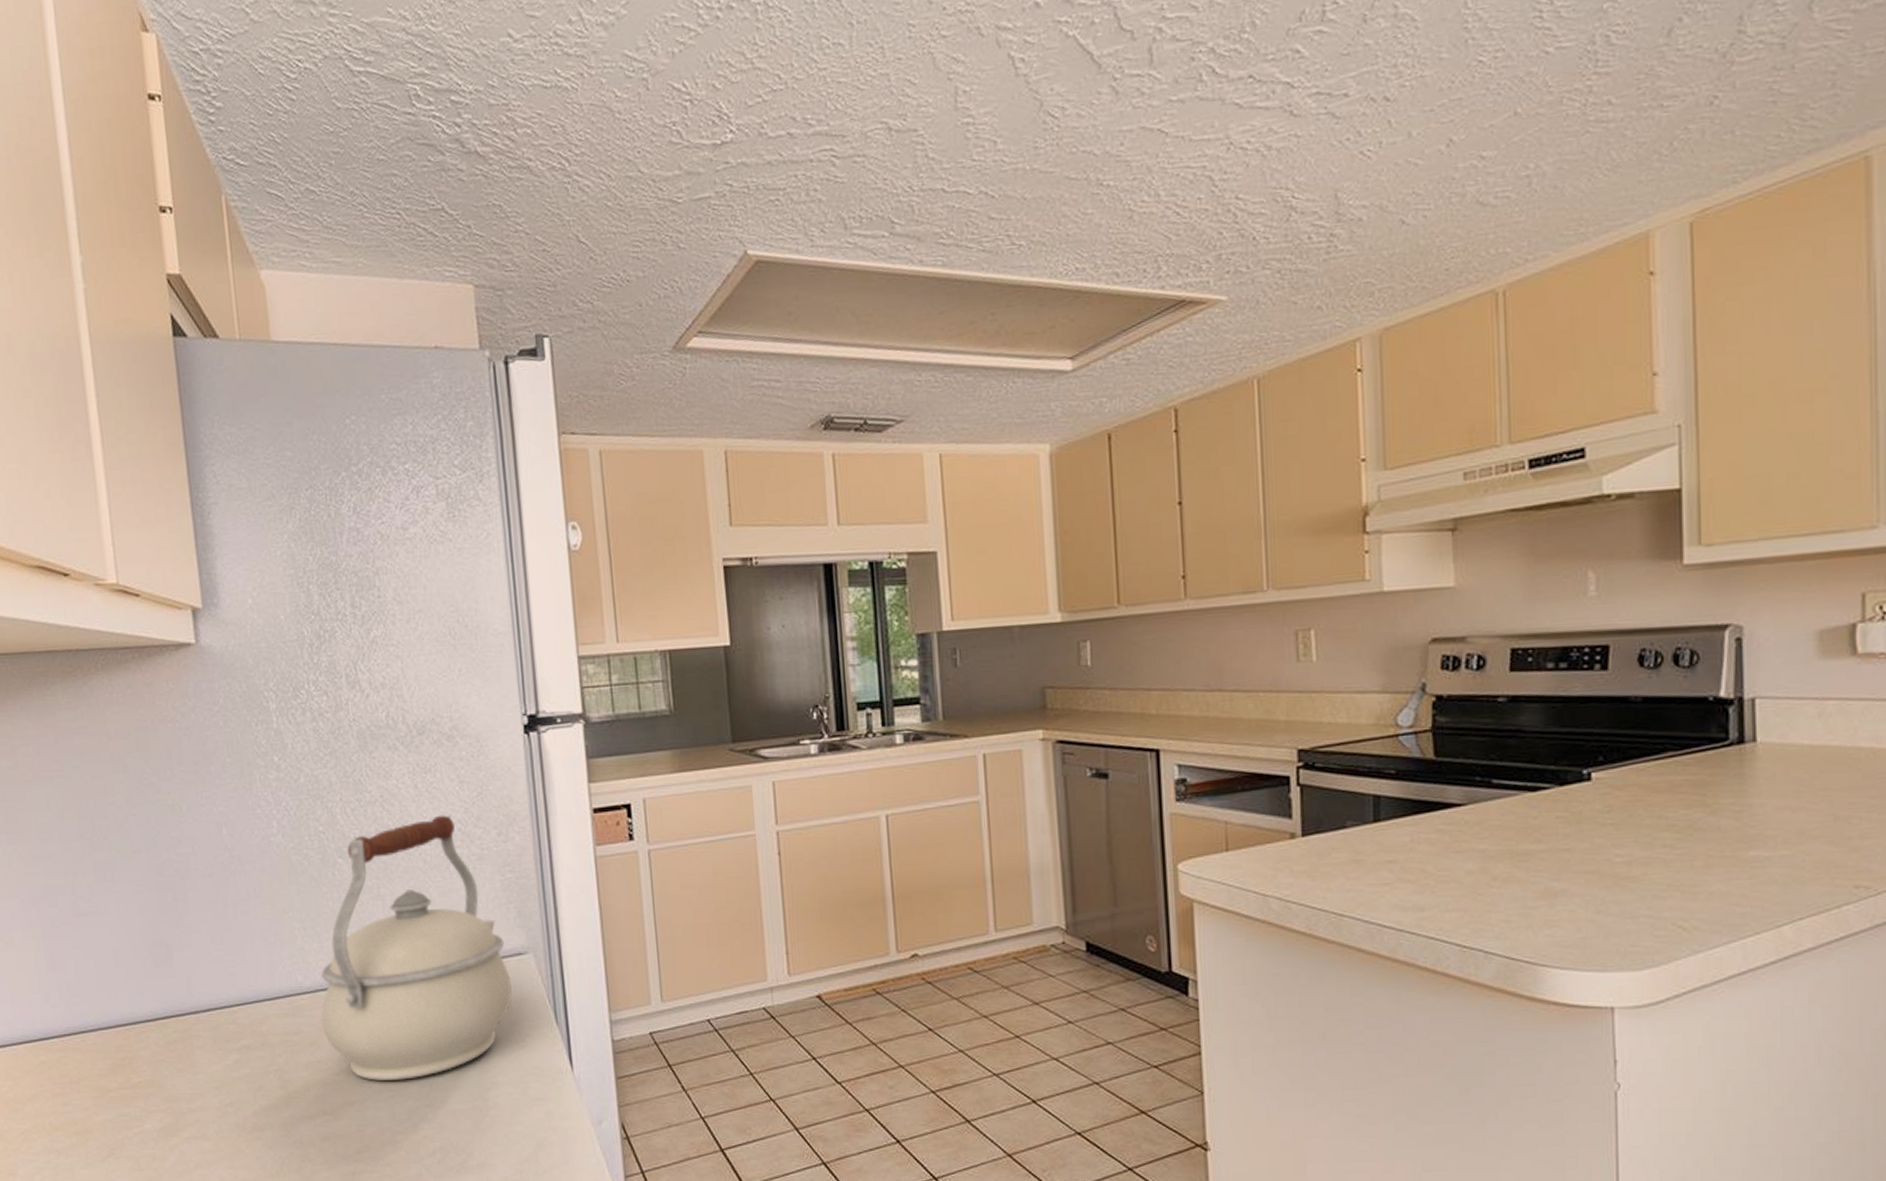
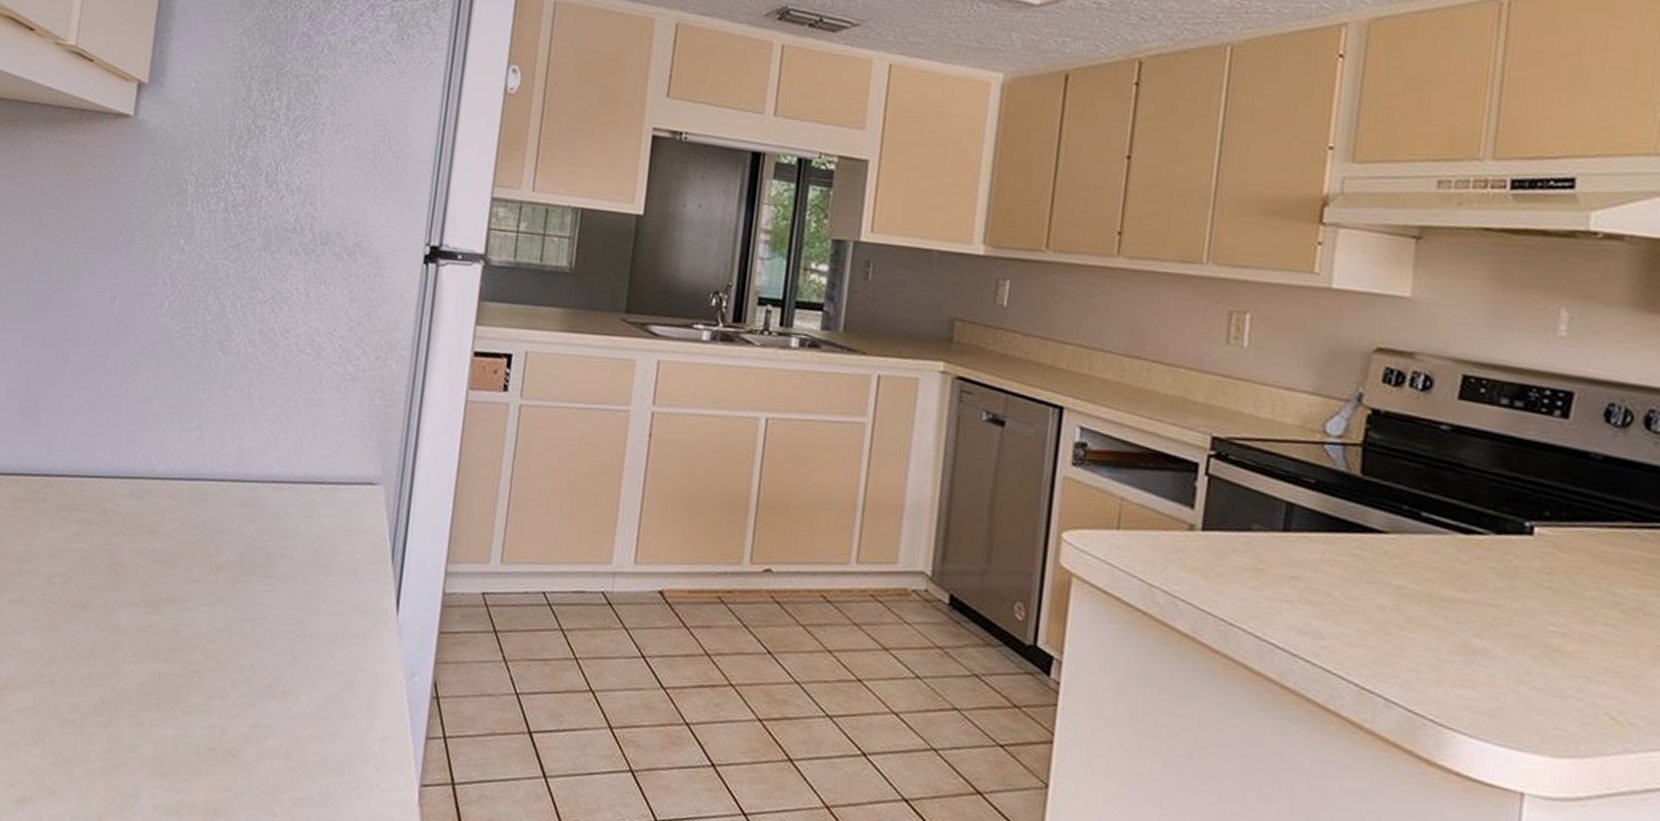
kettle: present [321,814,512,1081] -> none [164,327,359,589]

